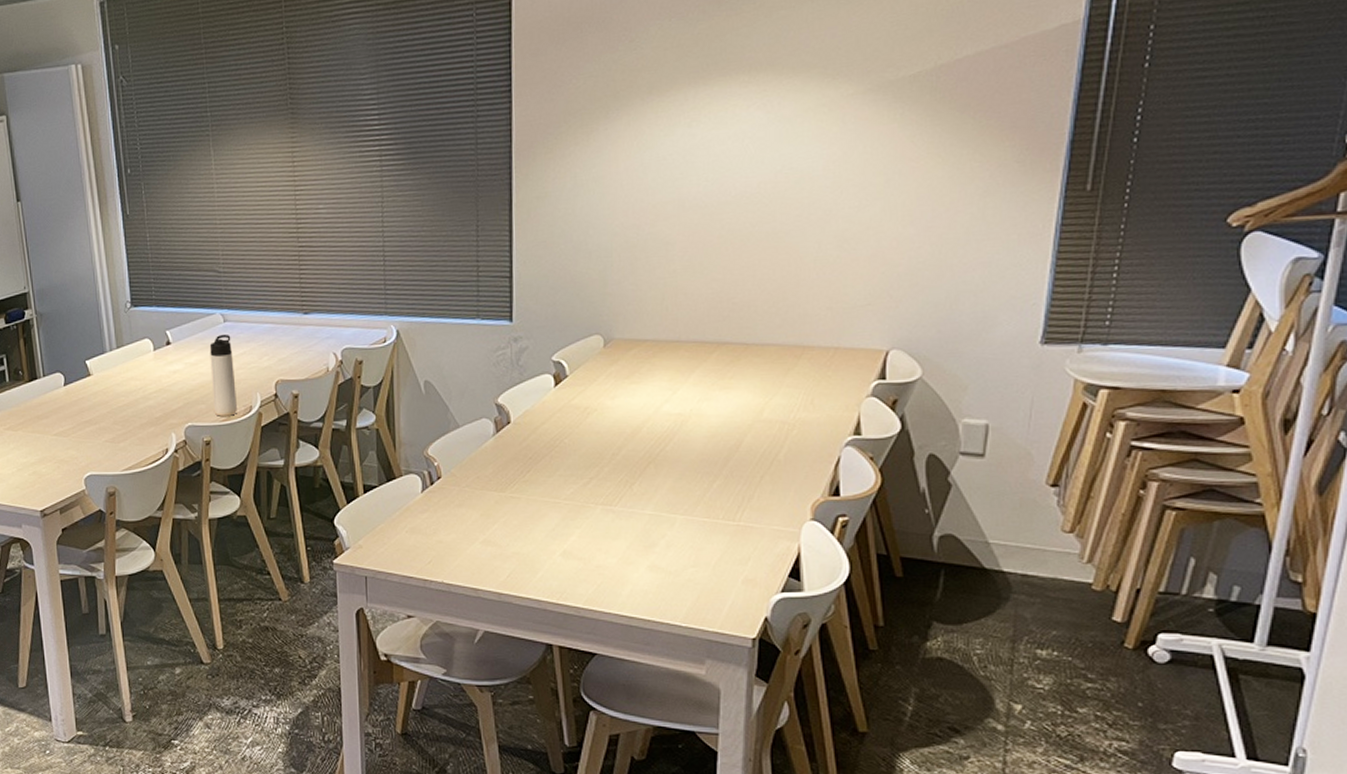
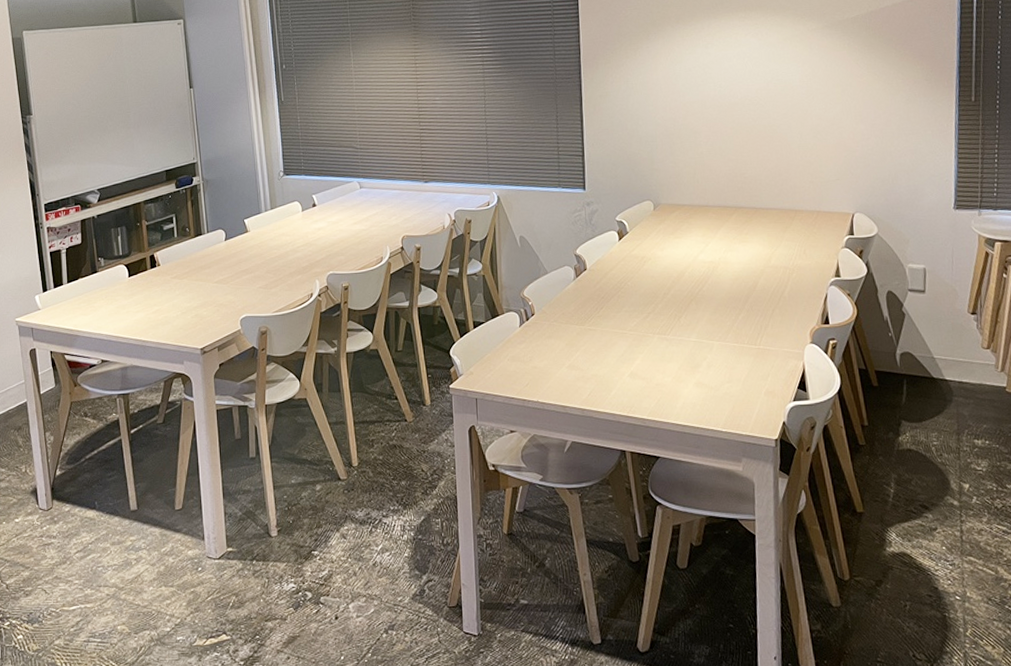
thermos bottle: present [209,334,237,417] -> none [348,198,371,266]

